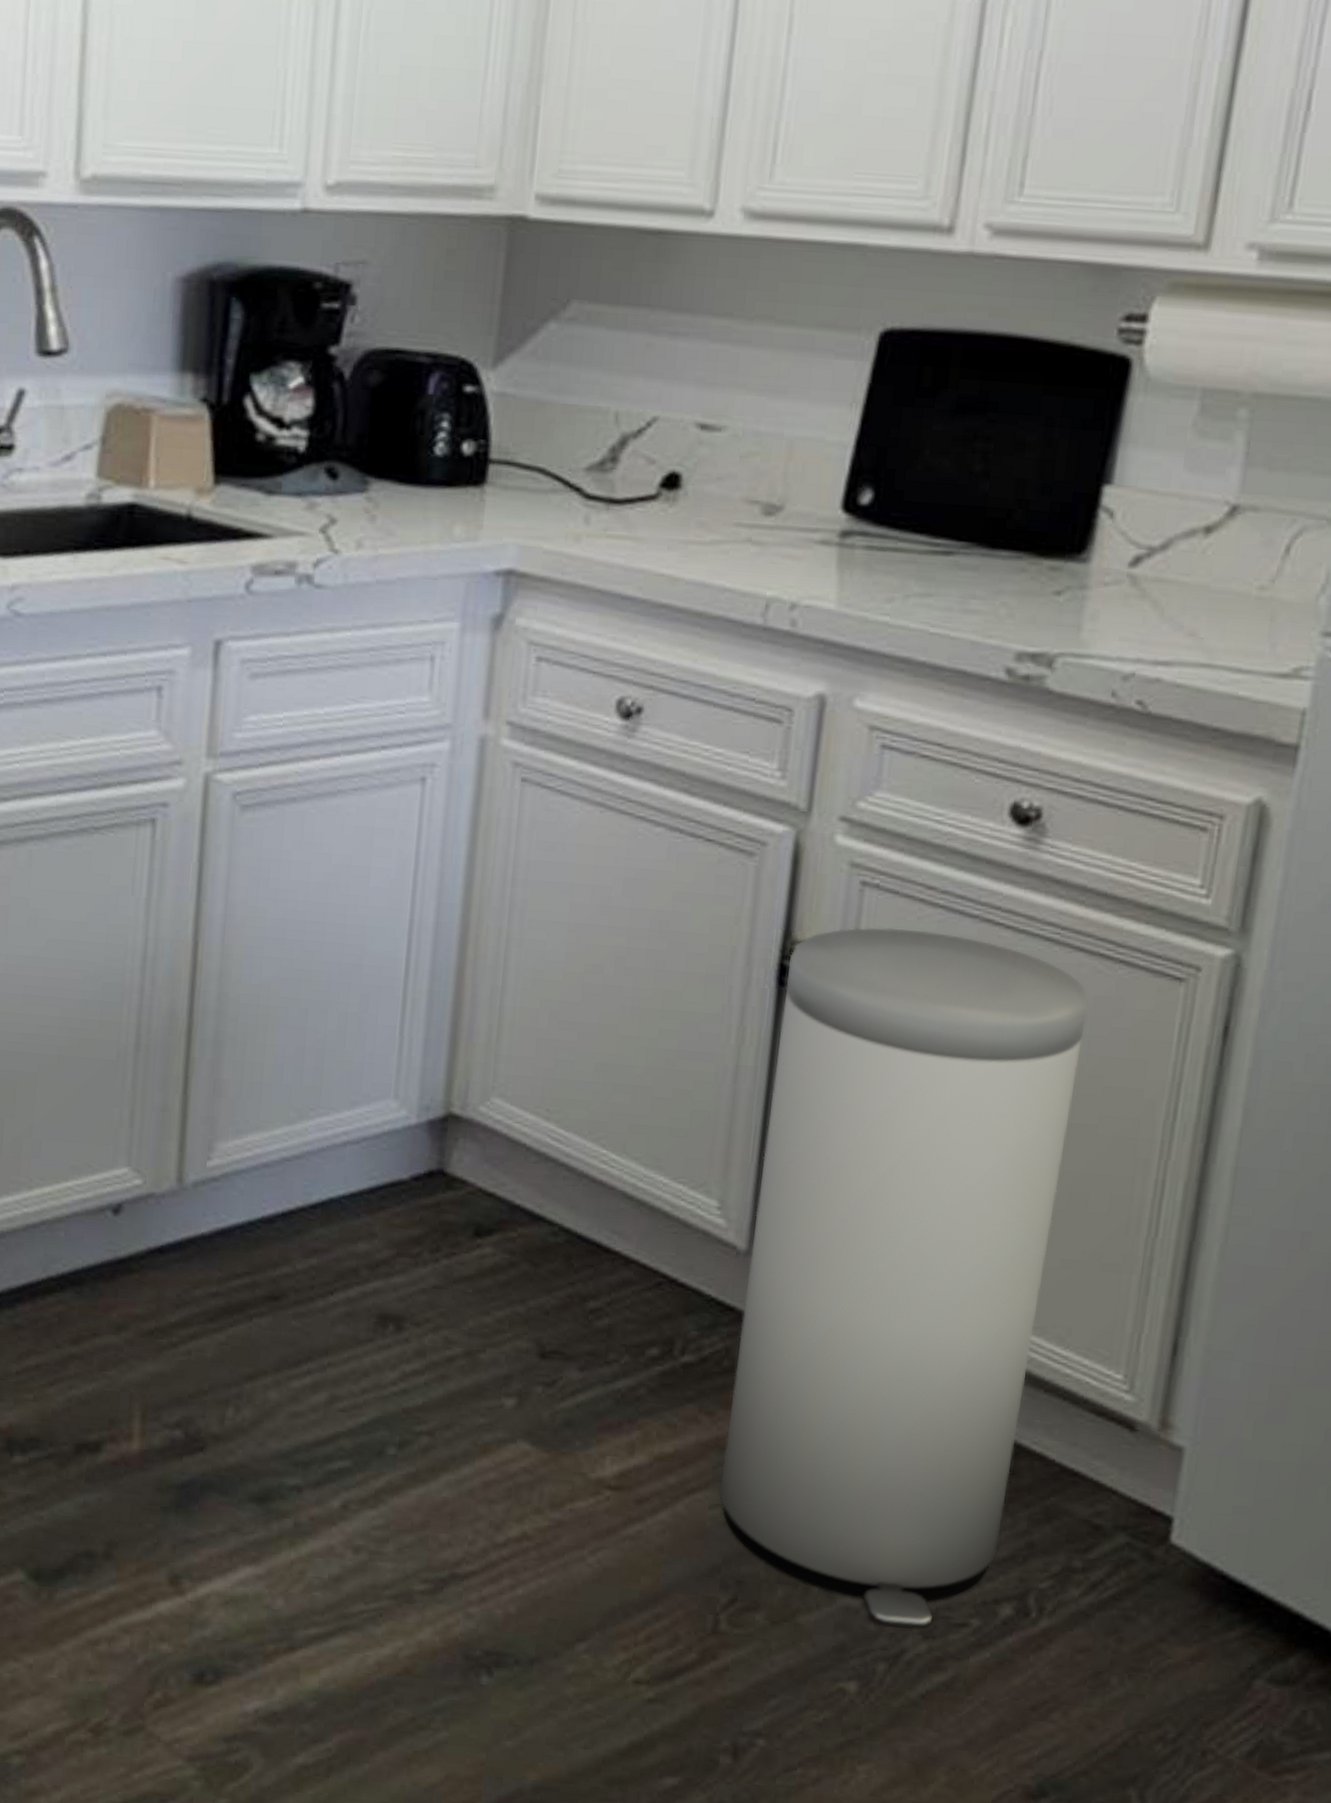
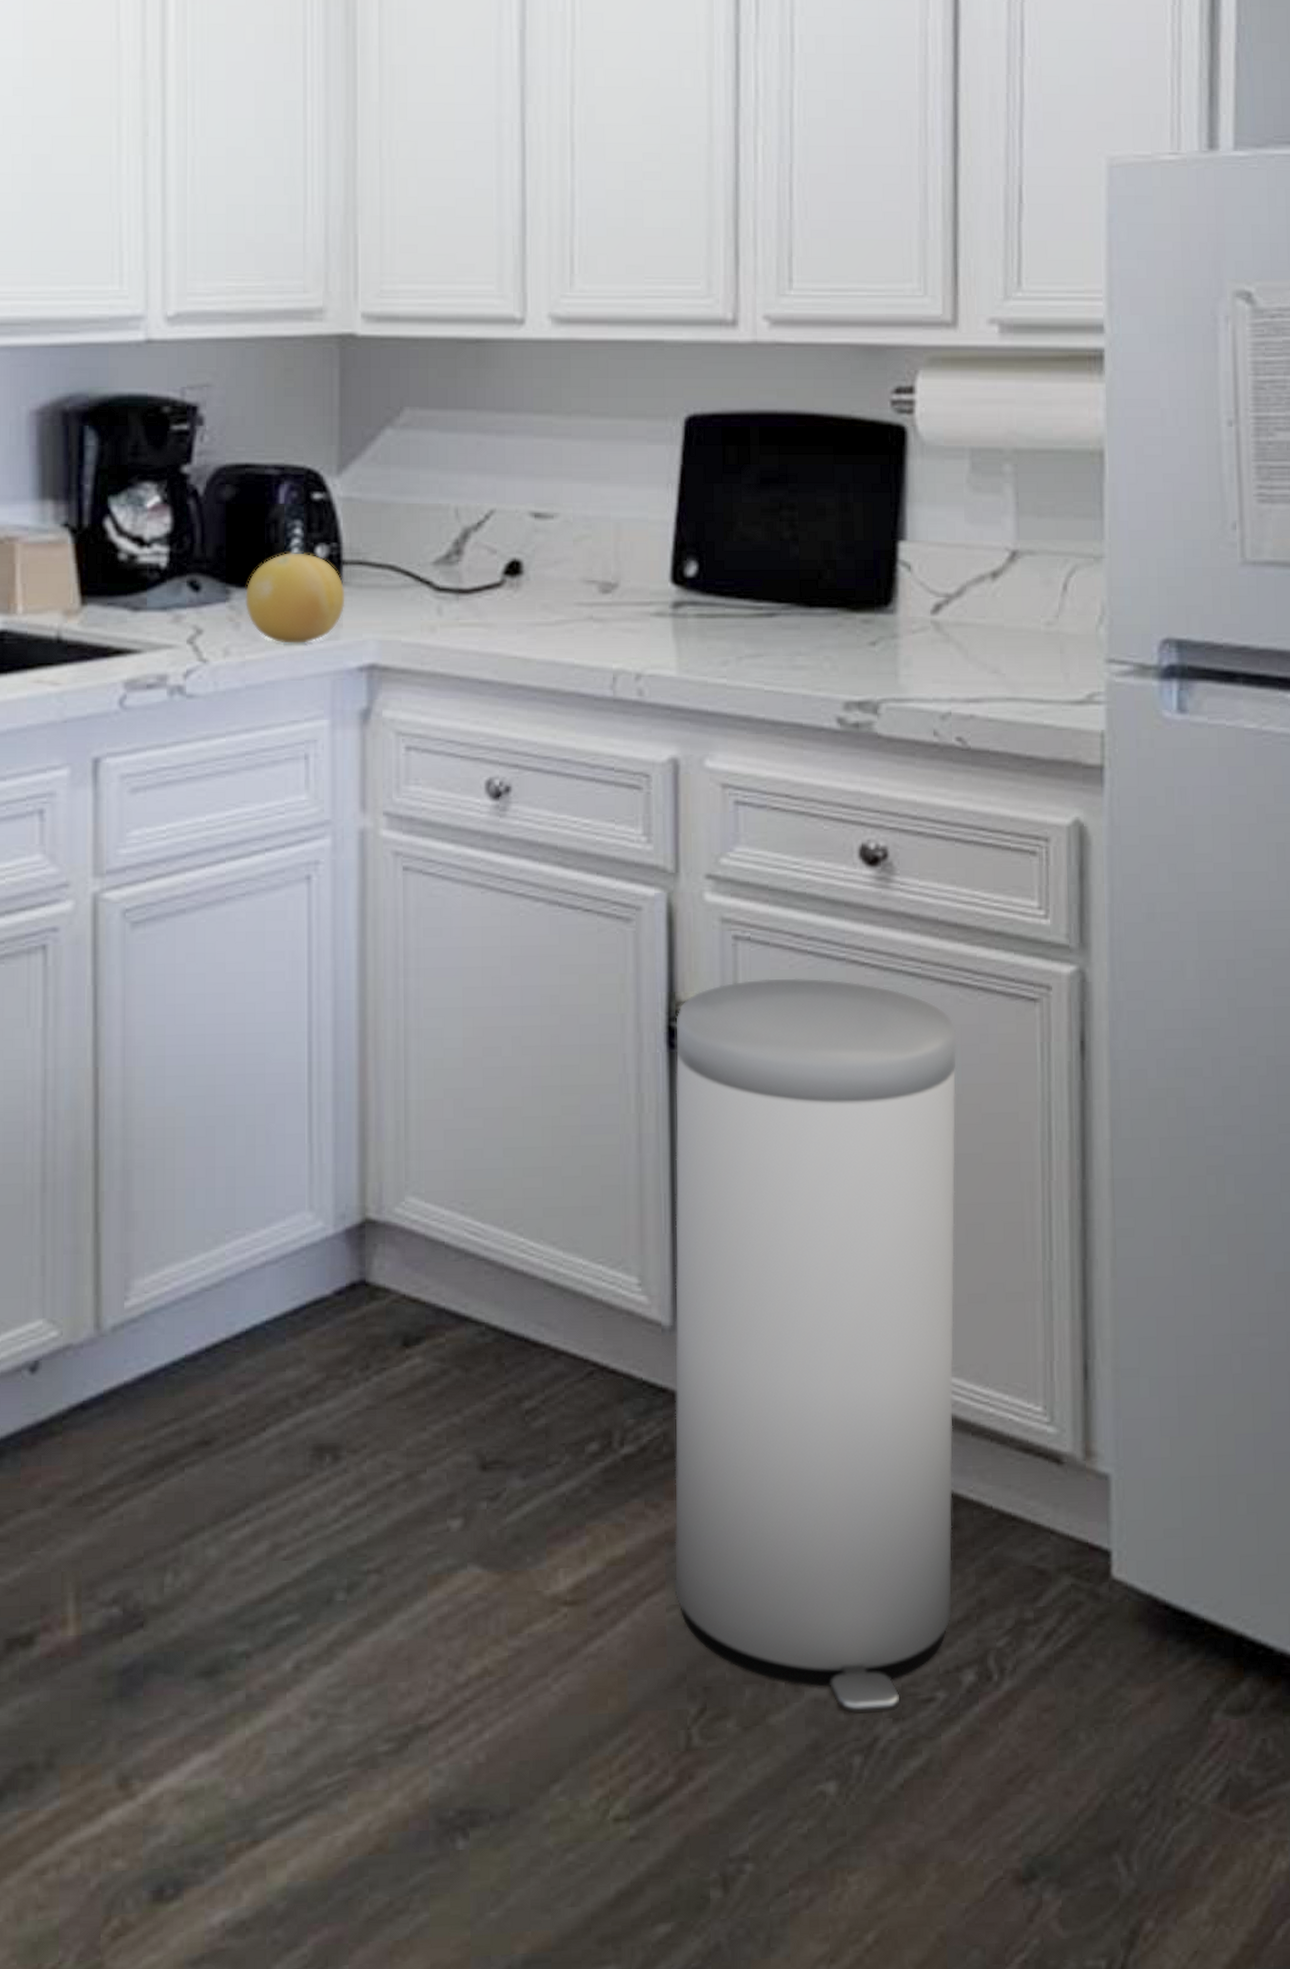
fruit: none [383,446,490,542] -> present [245,553,345,644]

